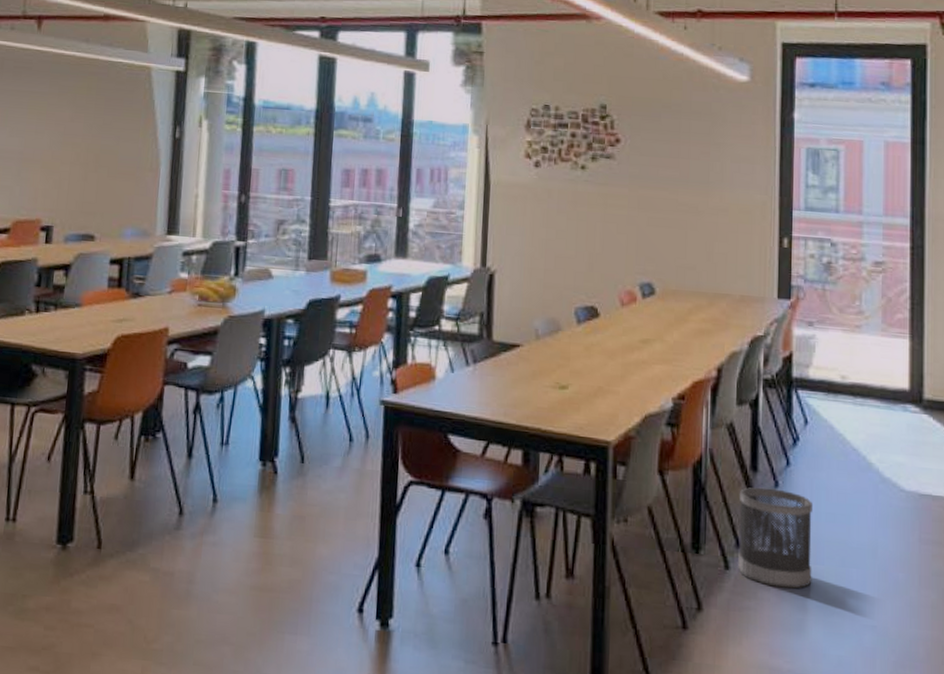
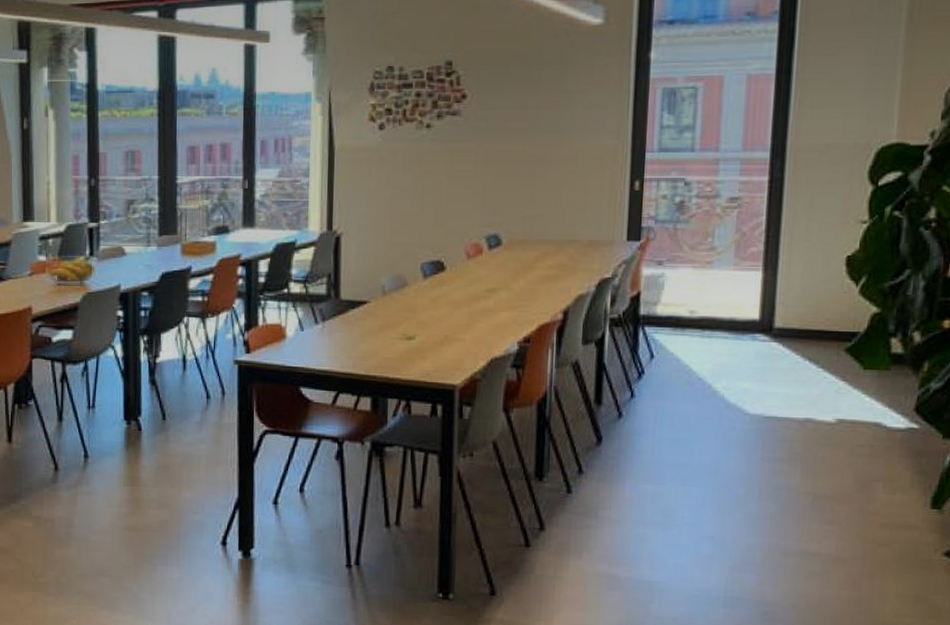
wastebasket: present [738,487,812,589] -> none [580,418,656,507]

